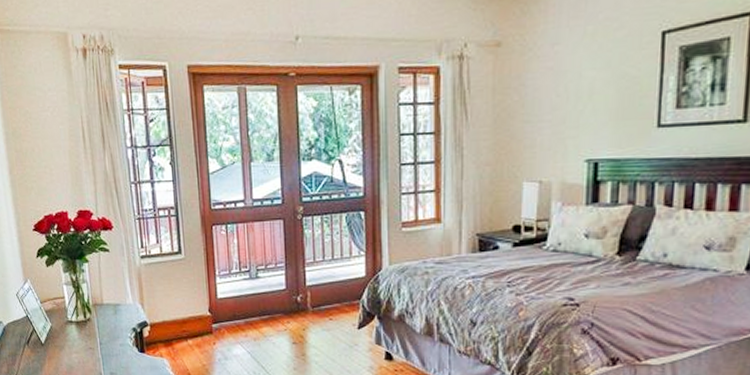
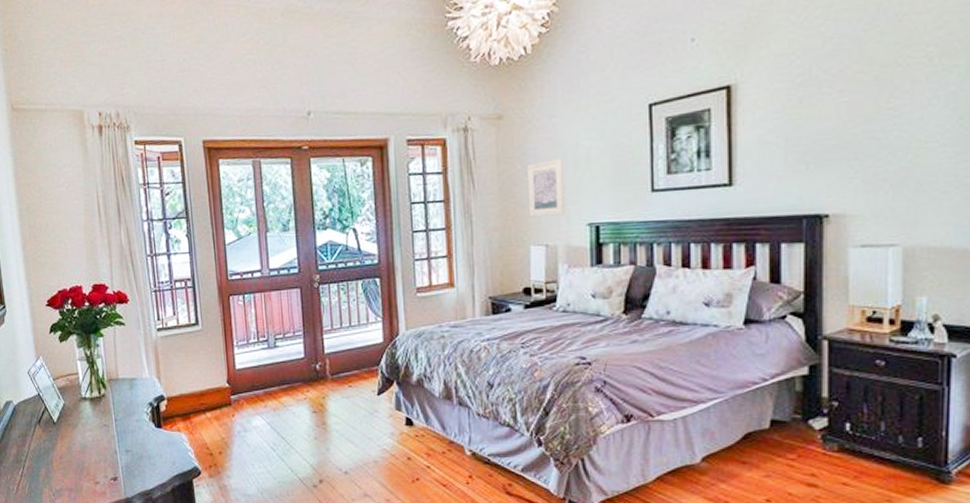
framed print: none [523,90,565,152] -> present [527,159,566,218]

